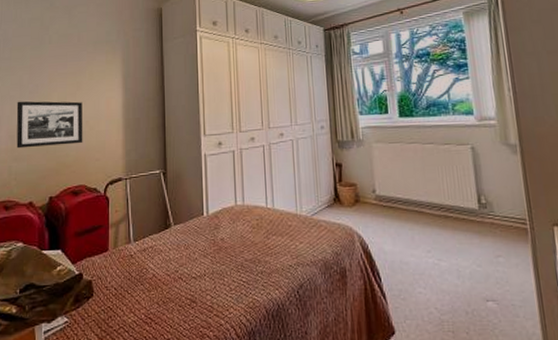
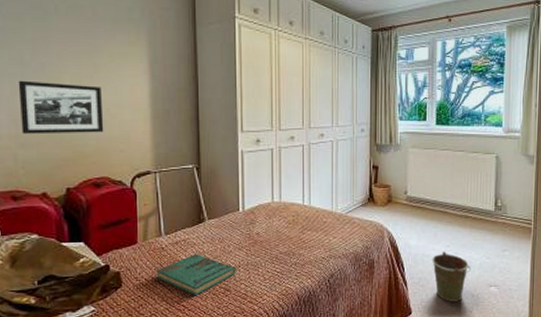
book: none [125,260,202,308] -> present [156,253,236,296]
bucket: none [412,258,460,320] -> present [432,252,471,302]

